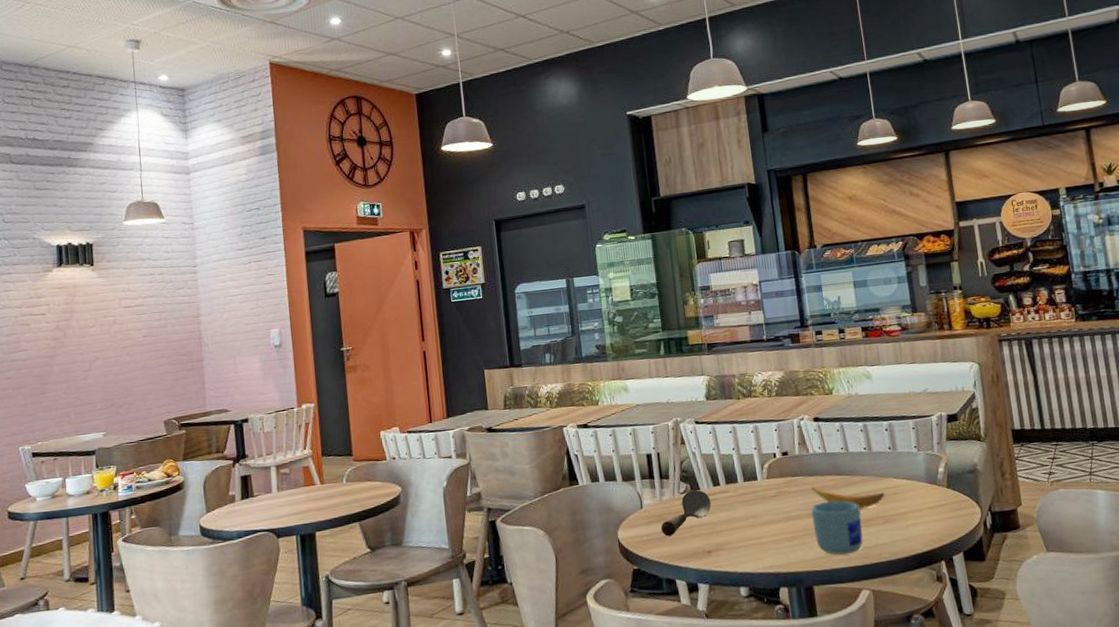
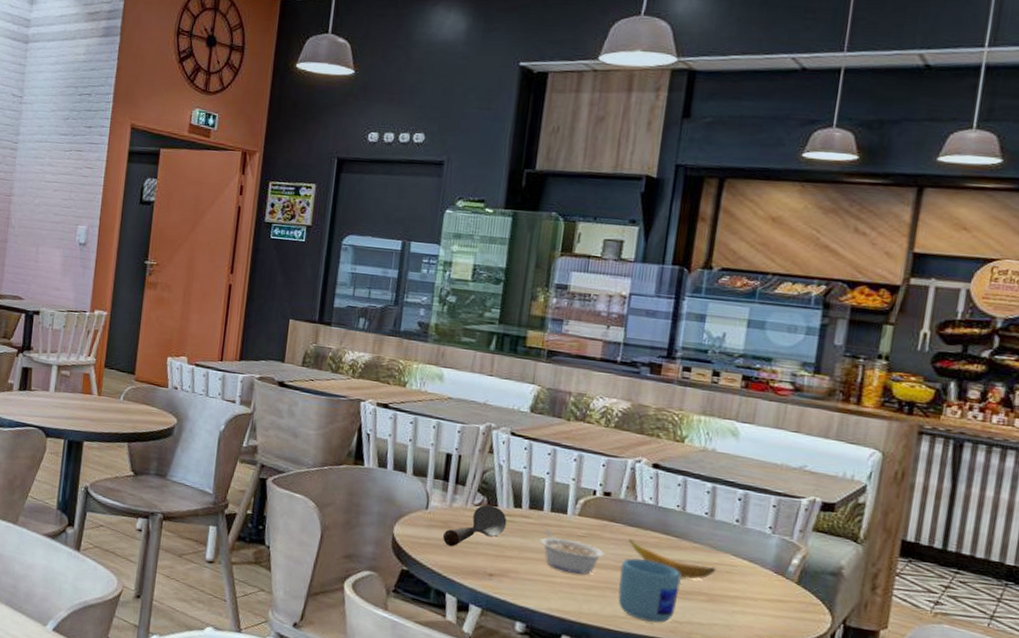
legume: none [741,497,796,531] -> present [539,529,605,575]

